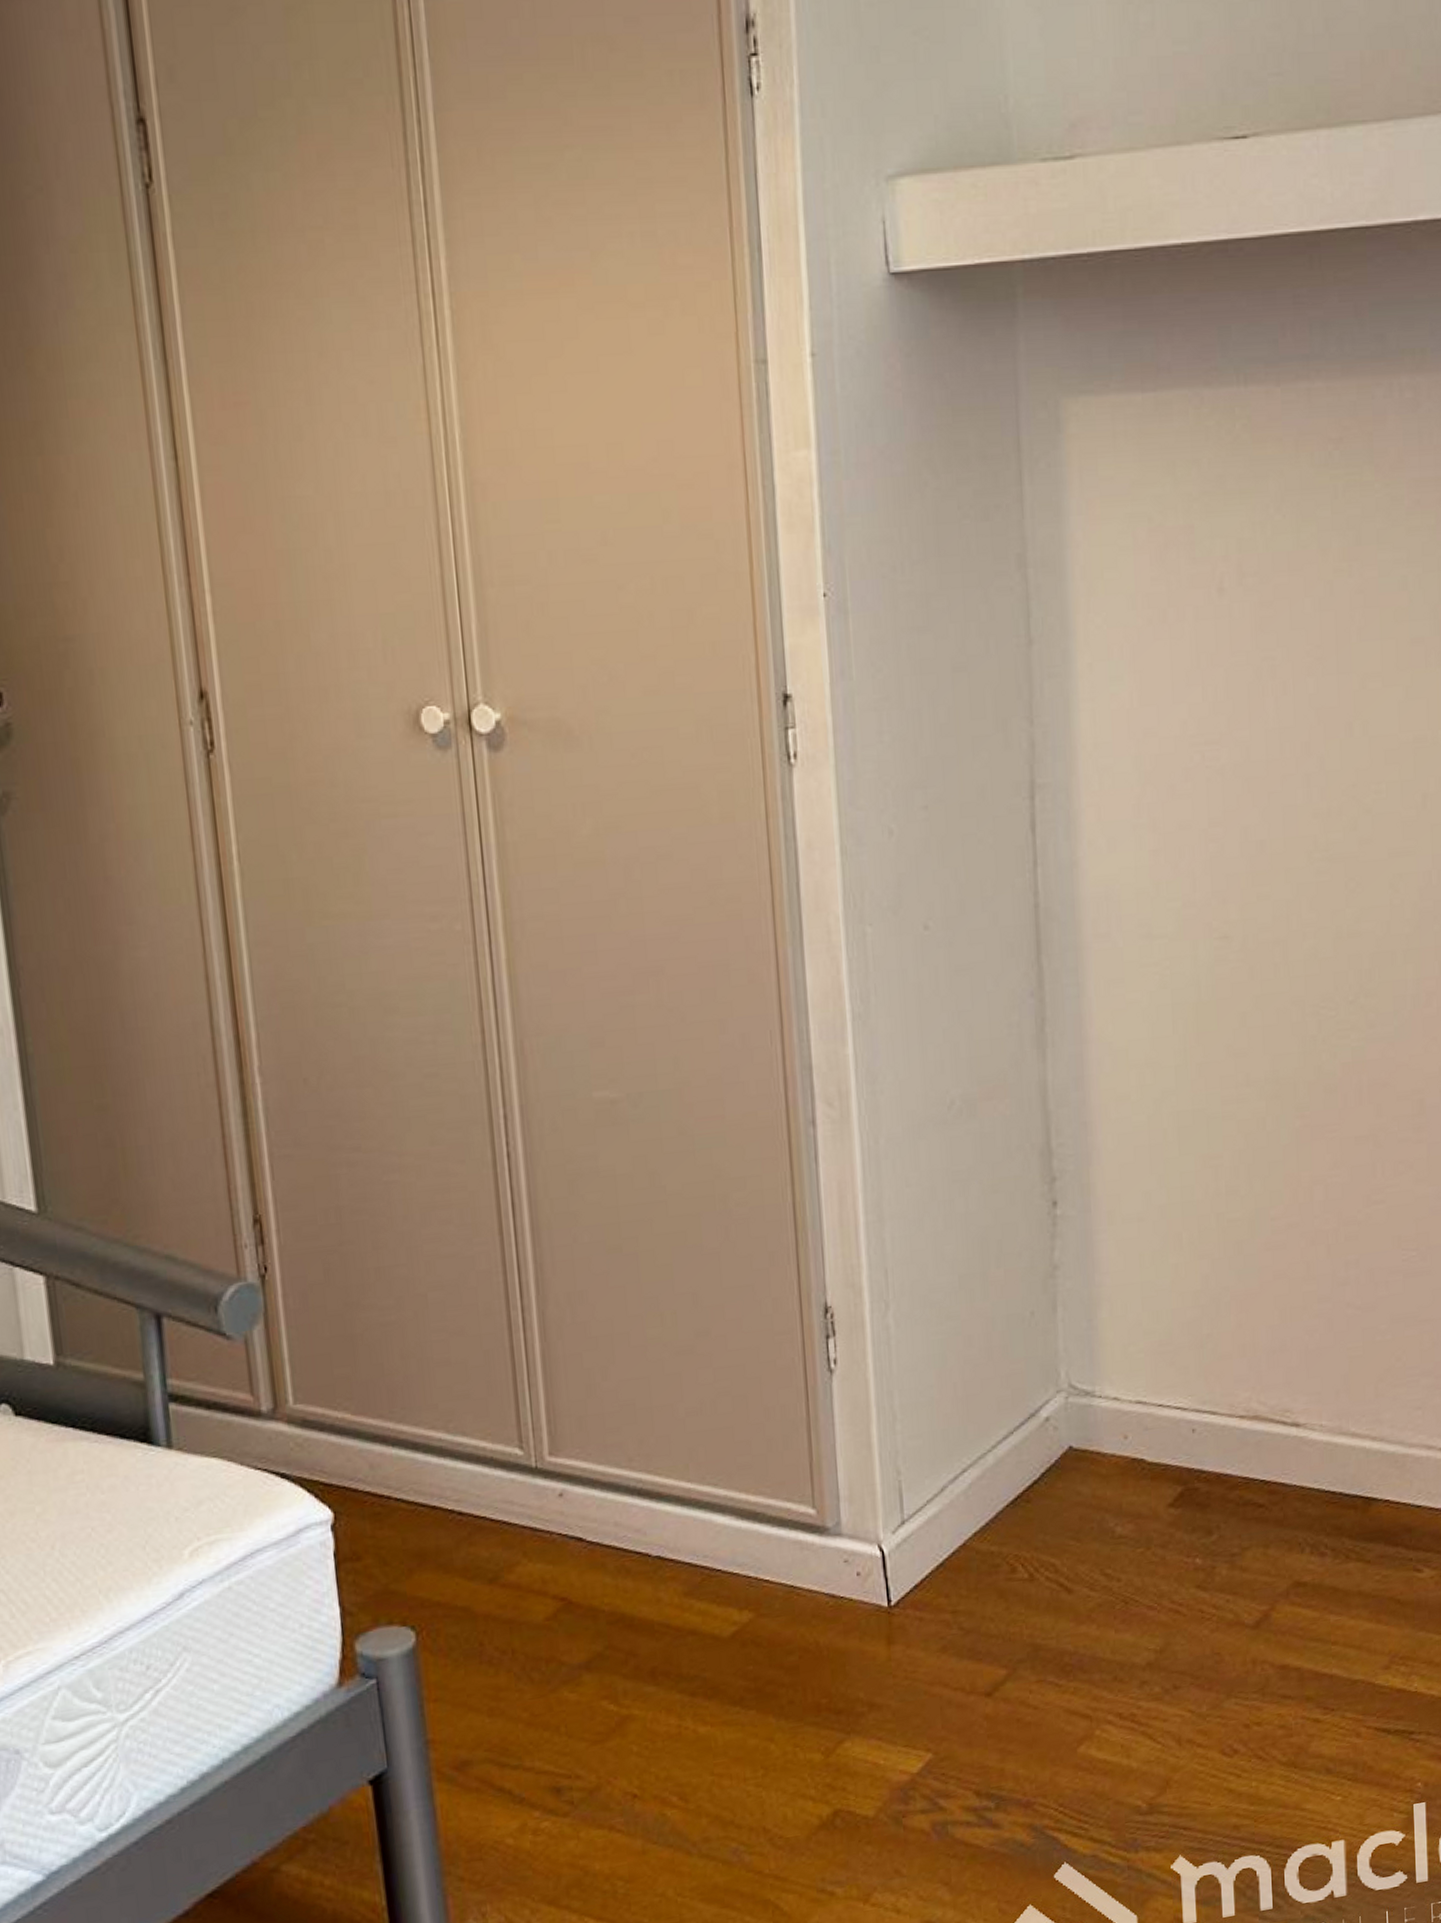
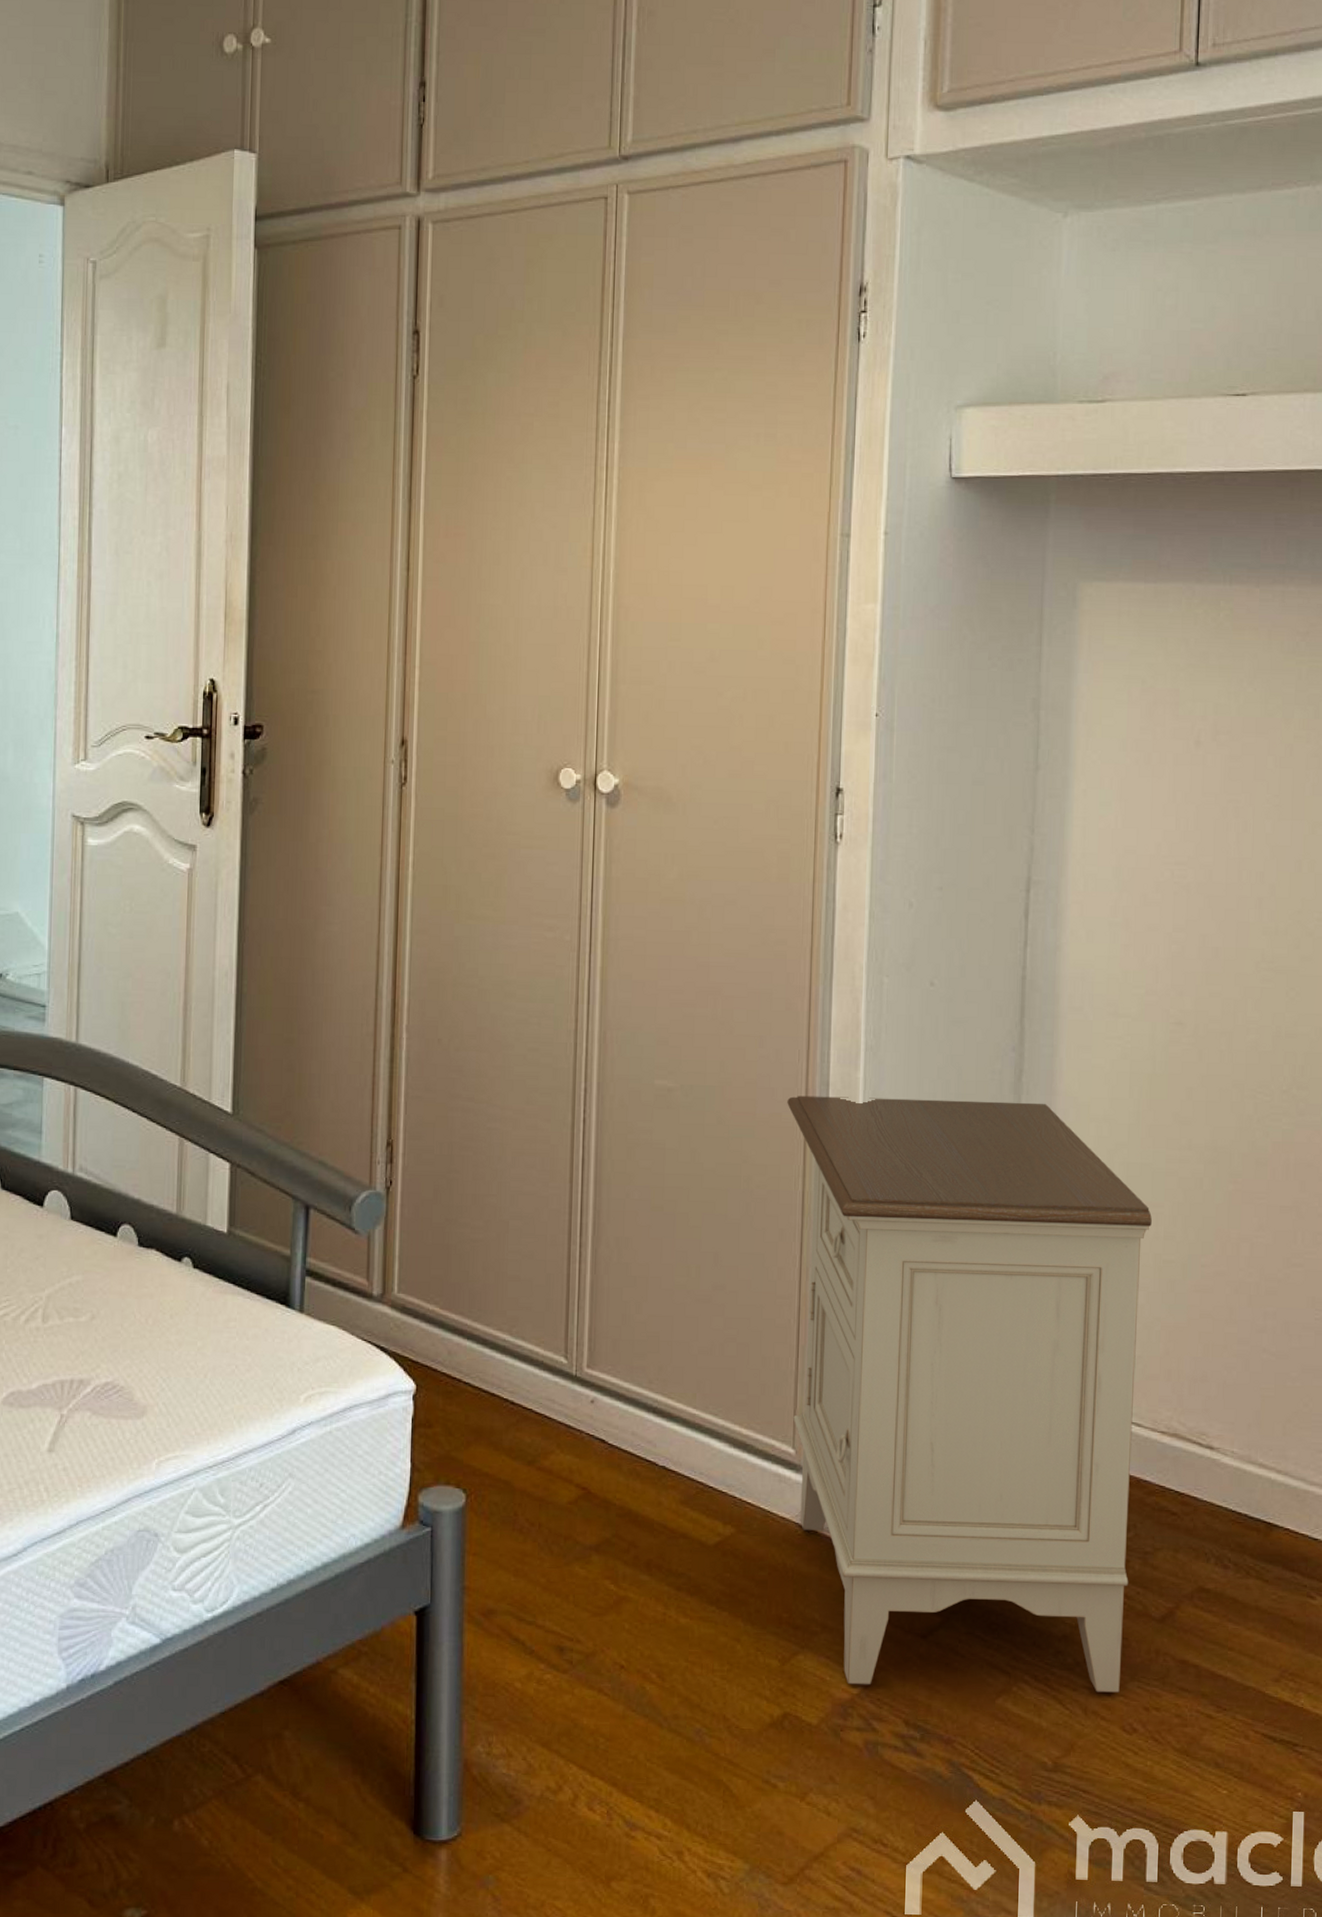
nightstand: none [762,1054,1217,1765] -> present [787,1095,1152,1693]

